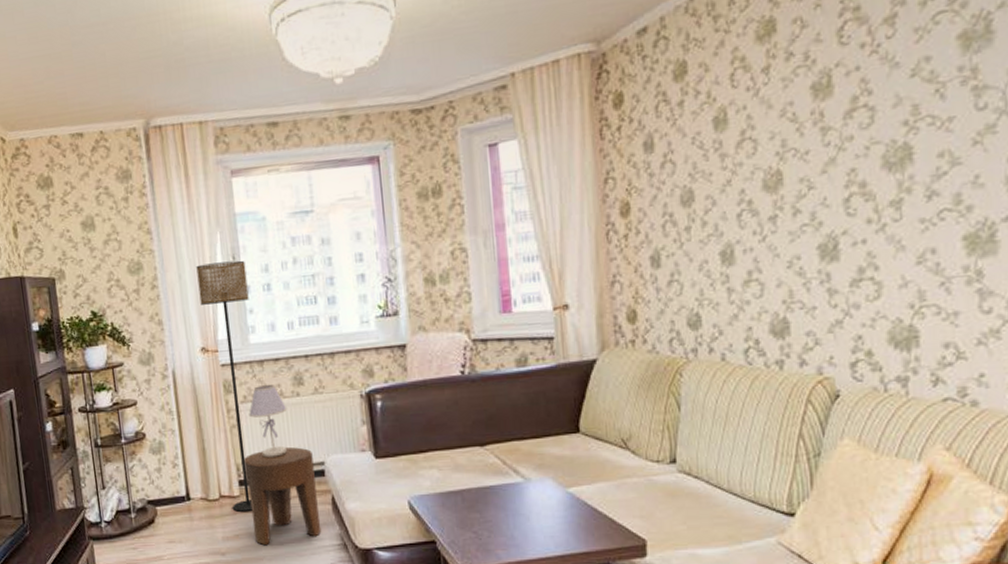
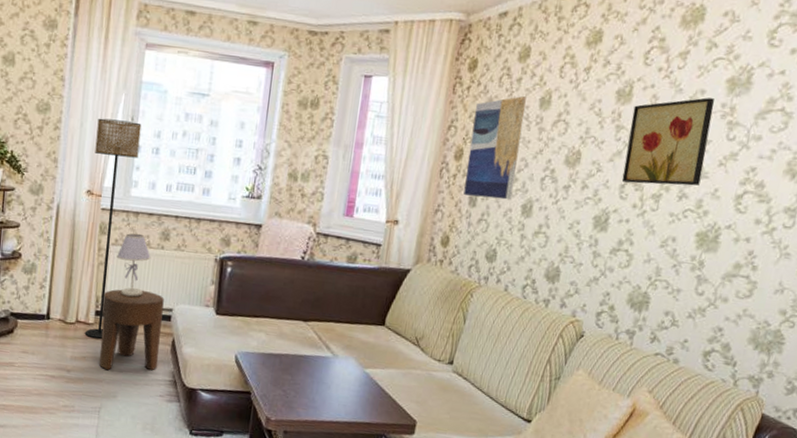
wall art: none [634,121,705,256] -> present [464,96,526,200]
wall art: none [838,63,952,195] -> present [621,97,715,186]

